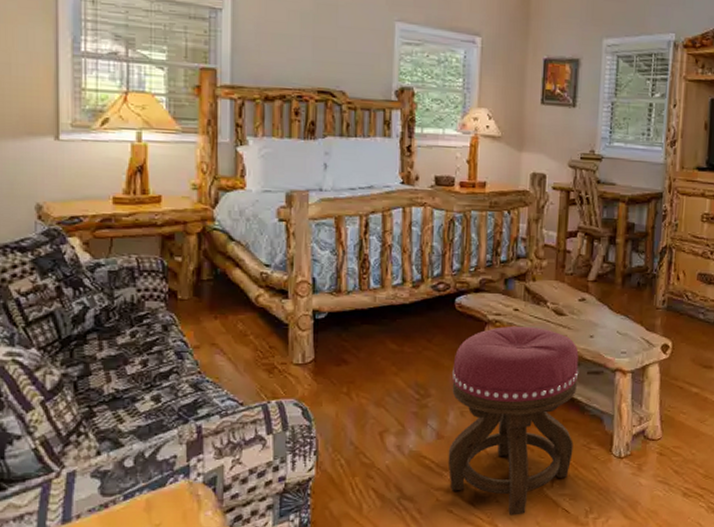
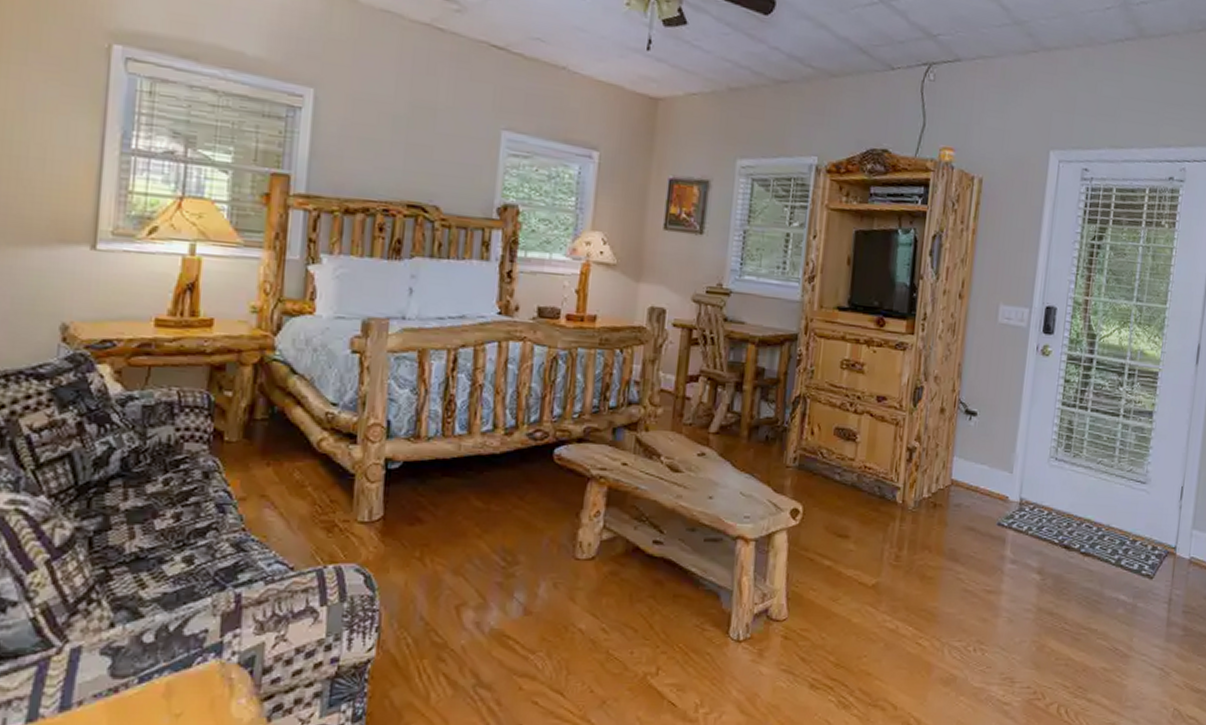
ottoman: present [448,325,579,515] -> none [535,482,695,709]

